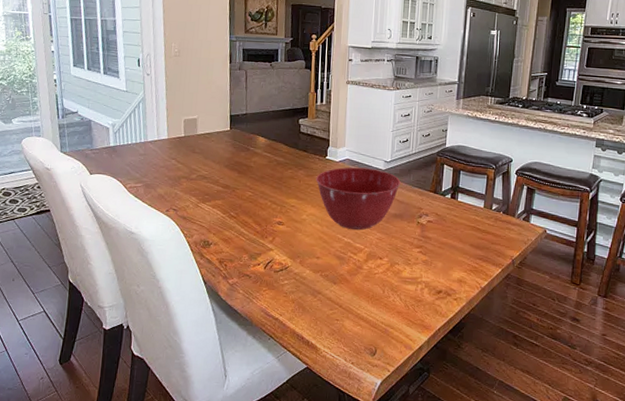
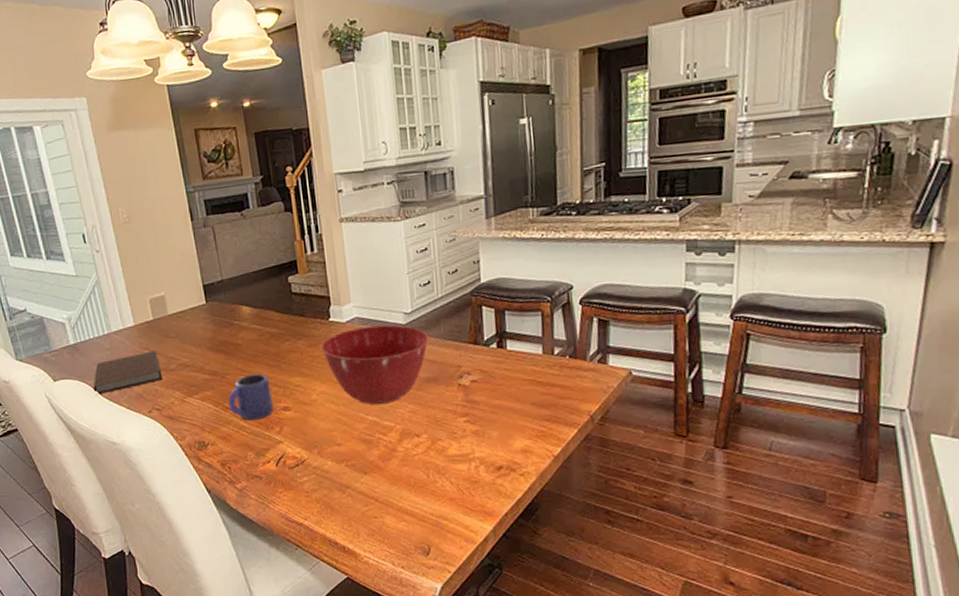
notebook: none [123,161,184,191] -> present [93,351,163,395]
mug: none [234,191,271,229] -> present [228,373,274,421]

